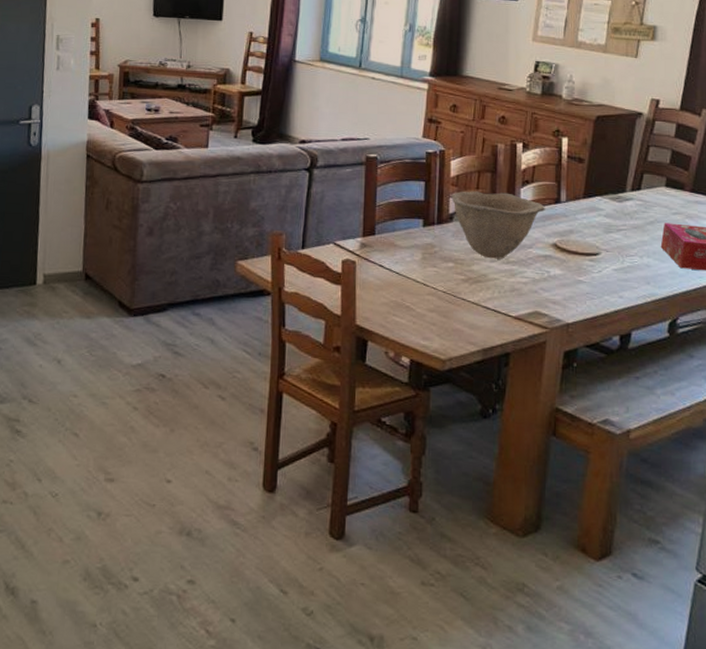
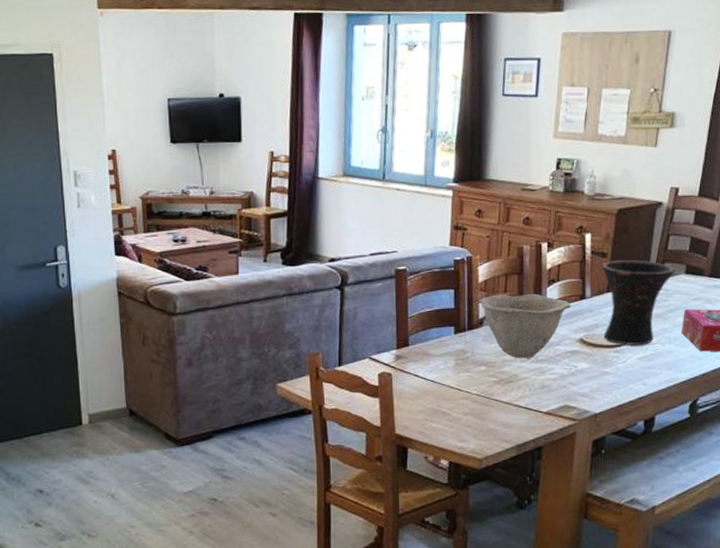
vase: none [578,166,655,256] -> present [601,259,675,345]

